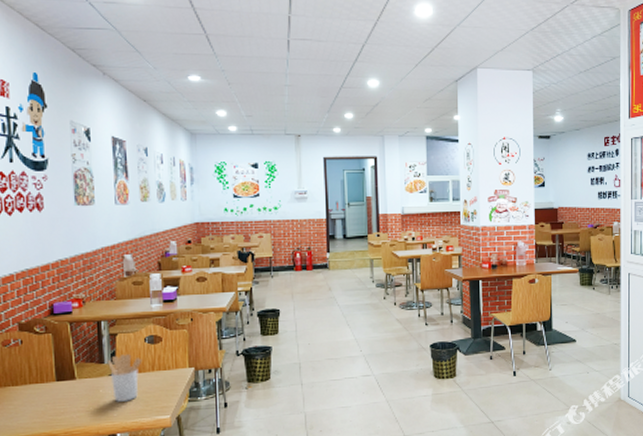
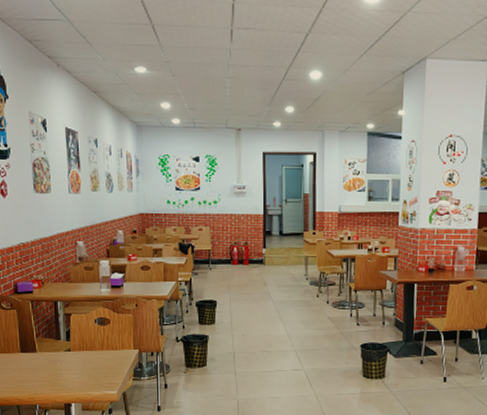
utensil holder: present [108,354,142,402] -> none [64,333,93,375]

